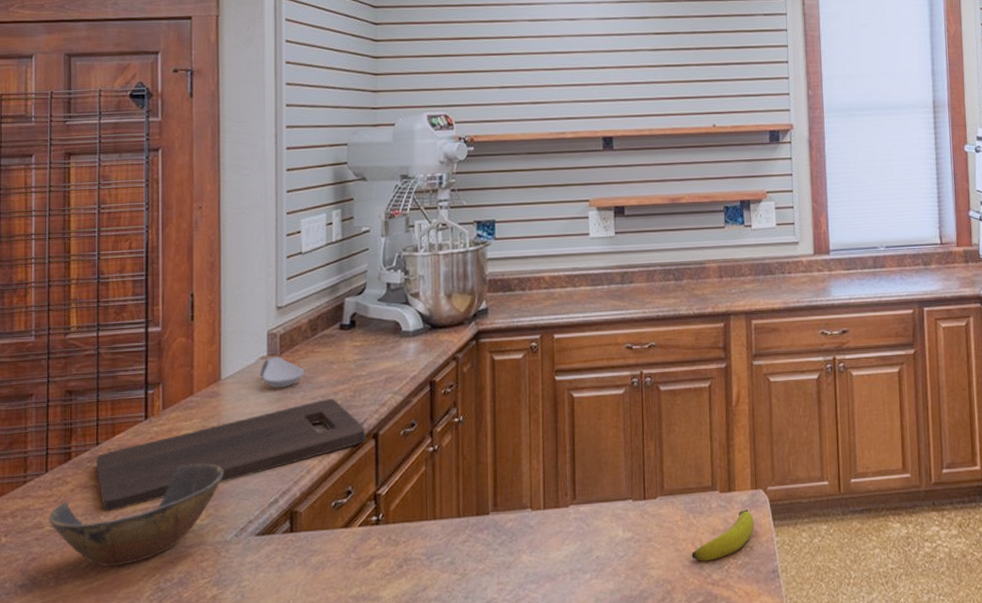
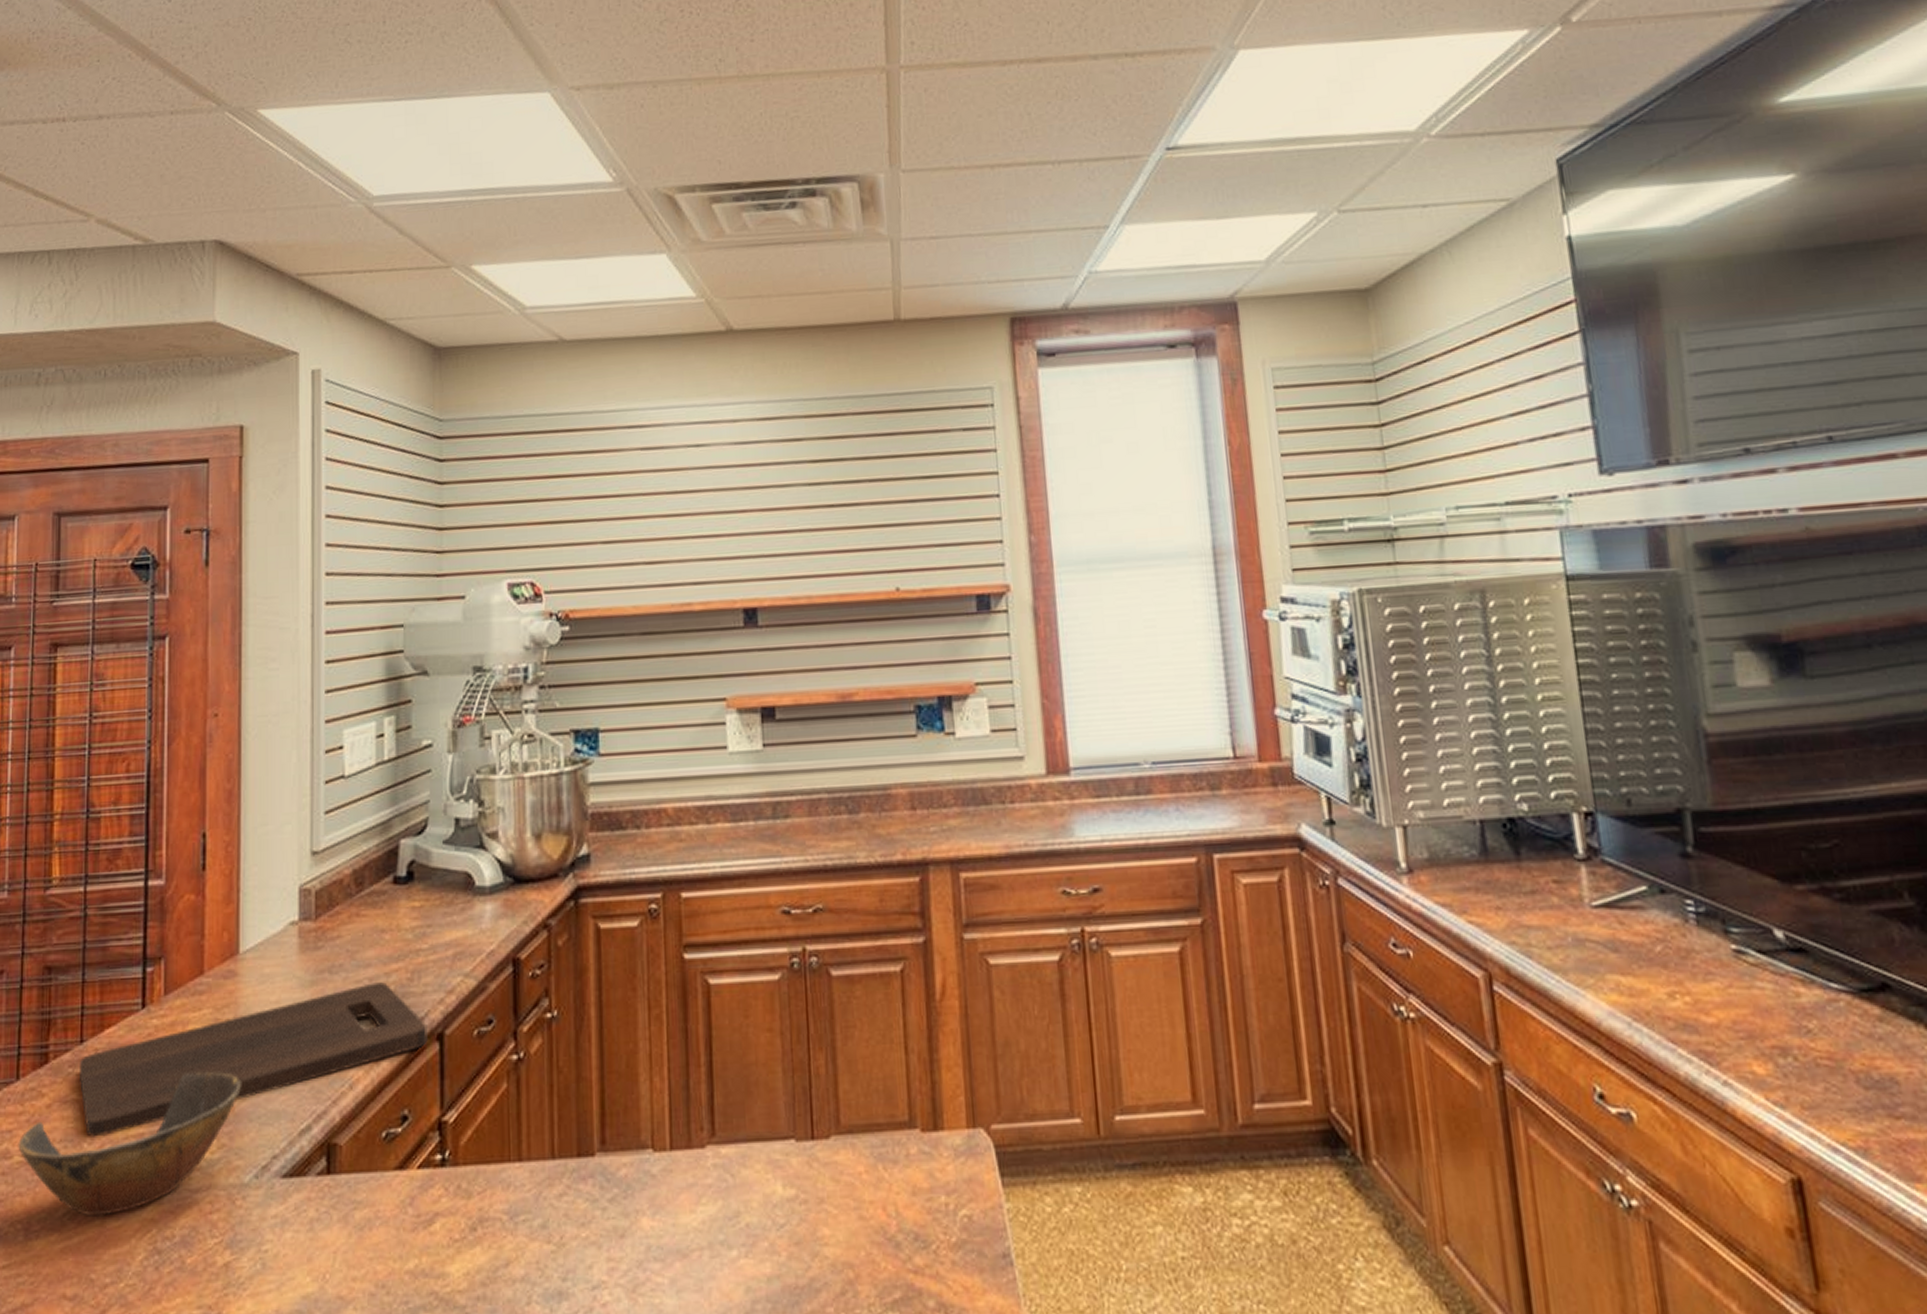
spoon rest: present [259,356,304,388] -> none [288,921,346,966]
banana: present [691,509,754,561] -> none [882,1158,973,1236]

